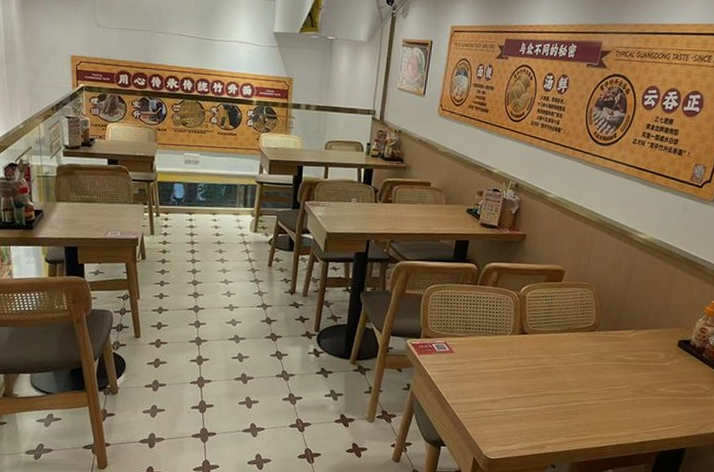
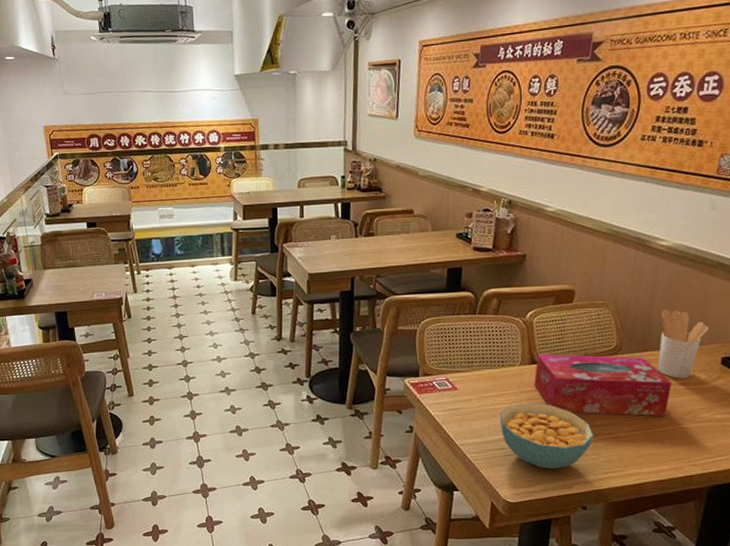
cereal bowl: none [488,368,568,430] -> present [500,402,594,469]
tissue box: none [521,325,637,388] -> present [534,354,672,416]
utensil holder: none [626,294,672,357] -> present [657,308,710,379]

